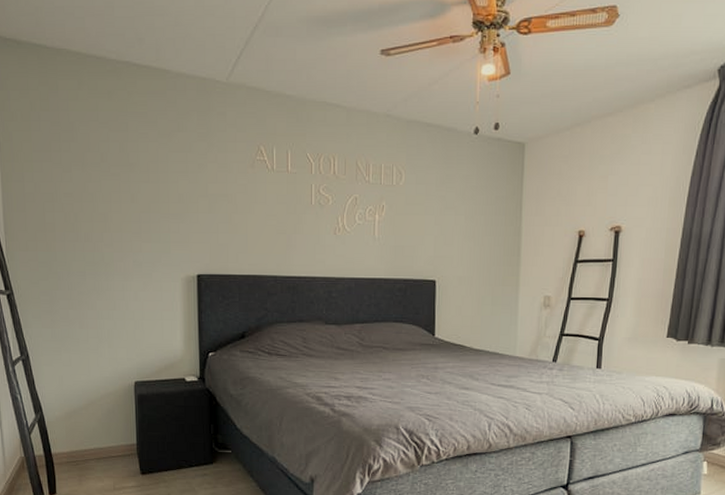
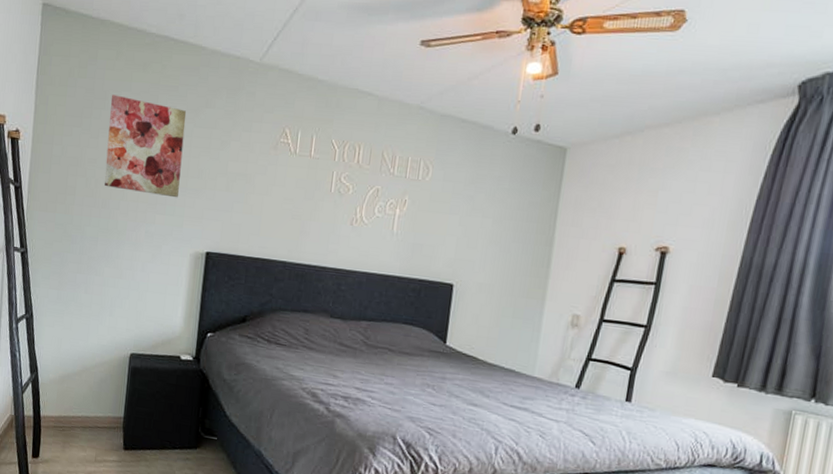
wall art: none [78,126,162,225] -> present [104,94,187,198]

